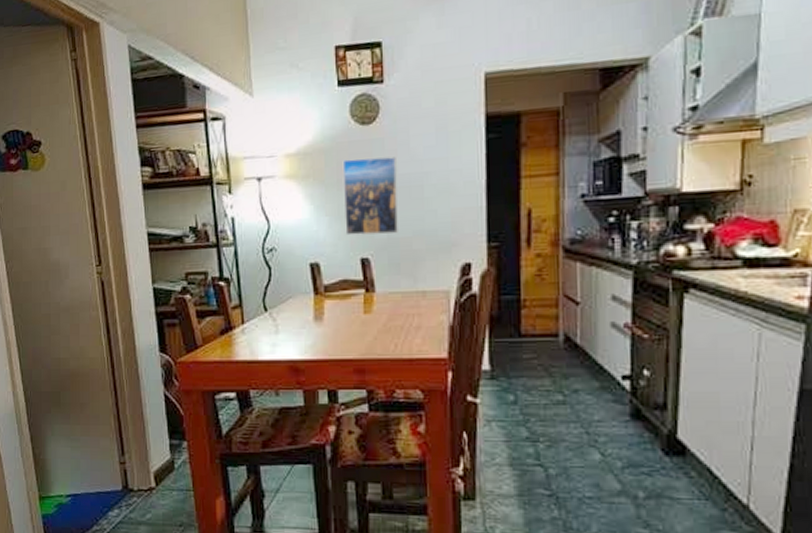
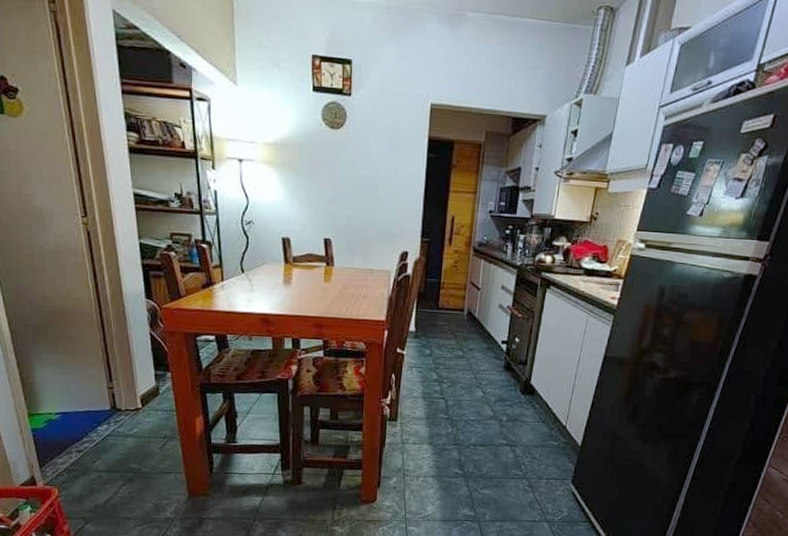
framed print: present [342,156,398,236] -> none [313,155,357,223]

